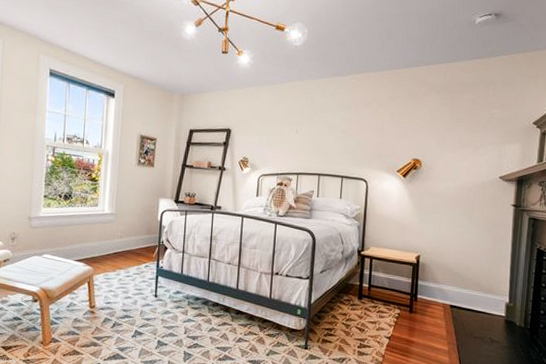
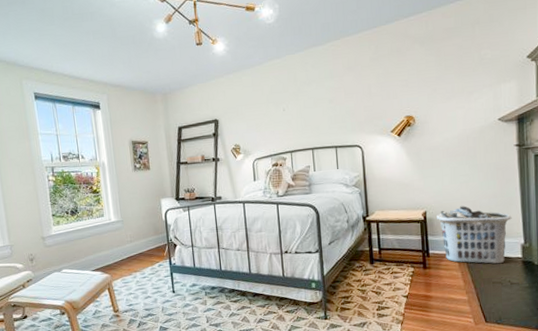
clothes hamper: none [429,256,501,320] -> present [437,206,512,264]

